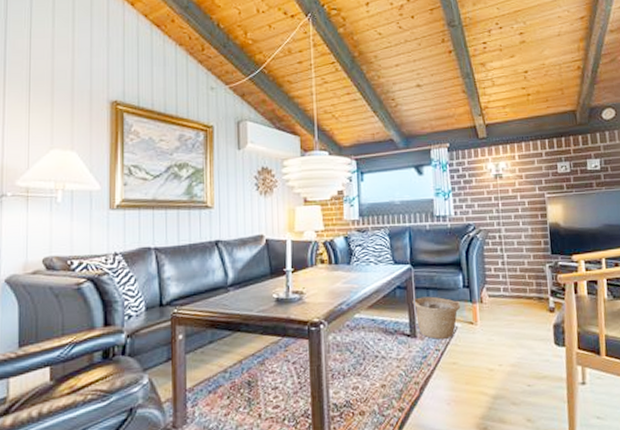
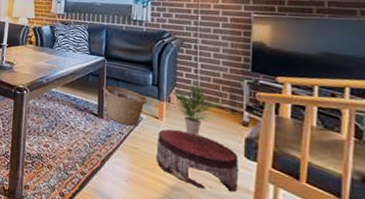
pouf: none [474,331,552,389] -> present [156,129,239,193]
potted plant: none [482,272,533,333] -> present [171,80,226,135]

